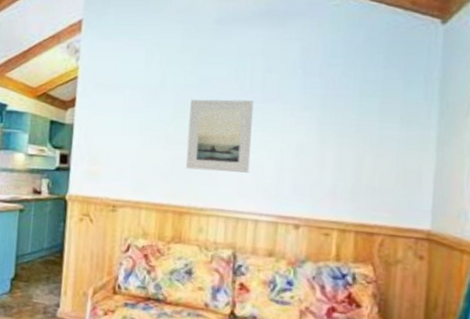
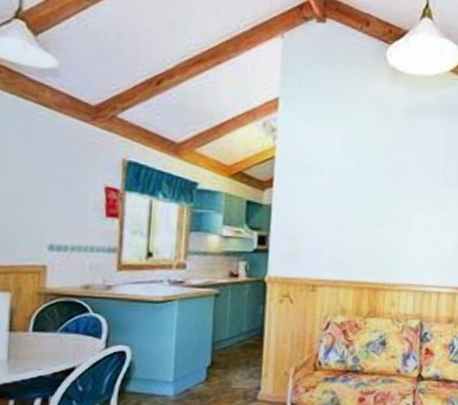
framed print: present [185,99,254,173] -> none [379,183,437,251]

